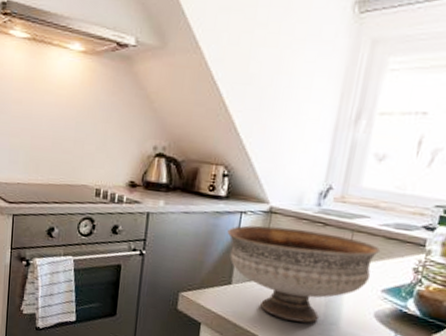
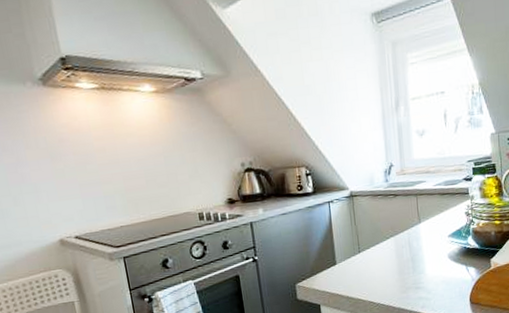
bowl: present [227,225,380,323] -> none [322,201,439,281]

